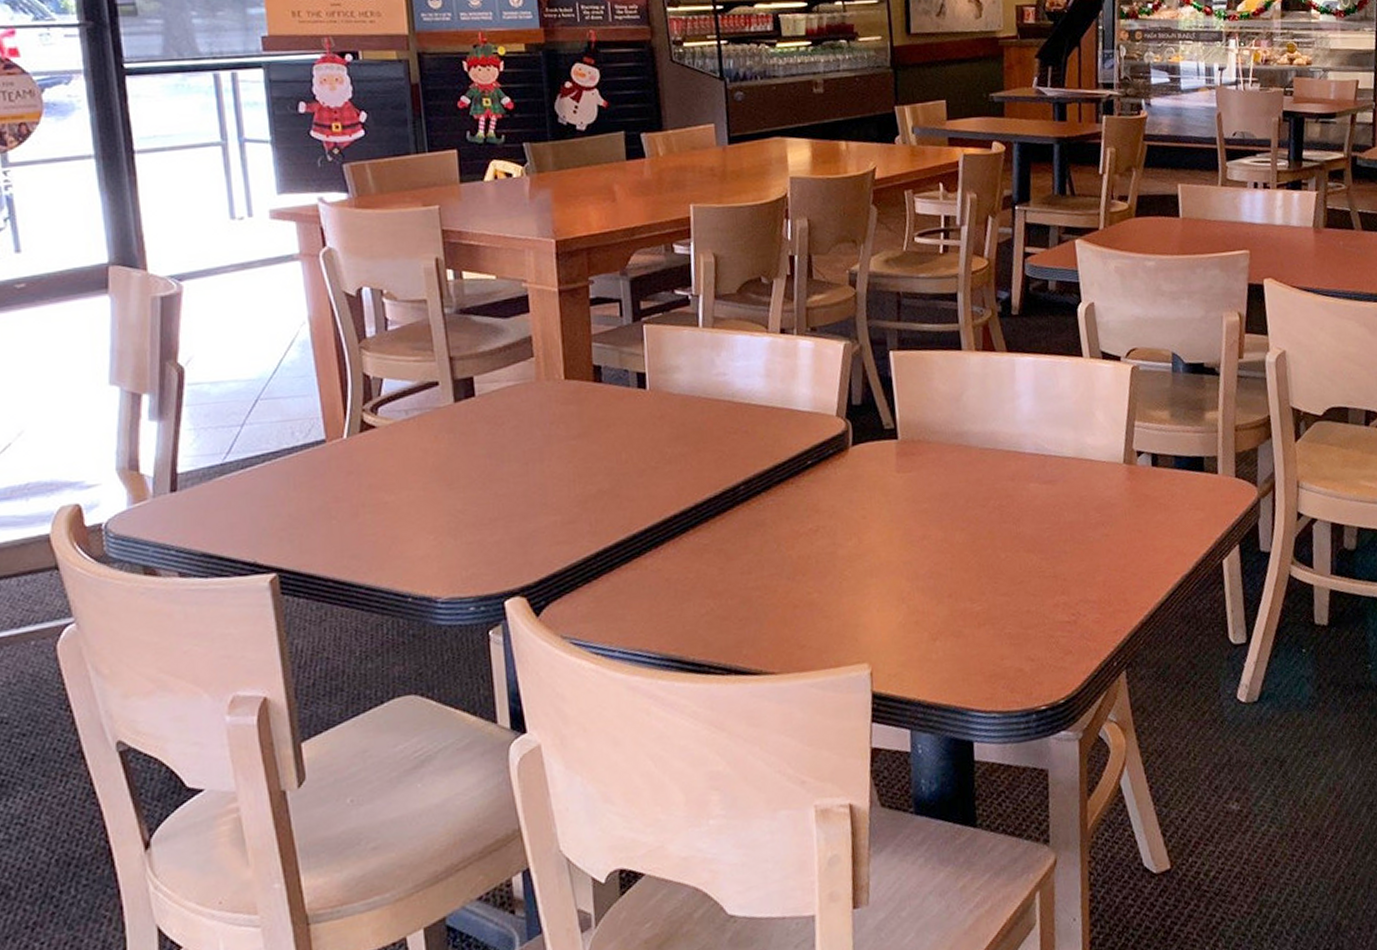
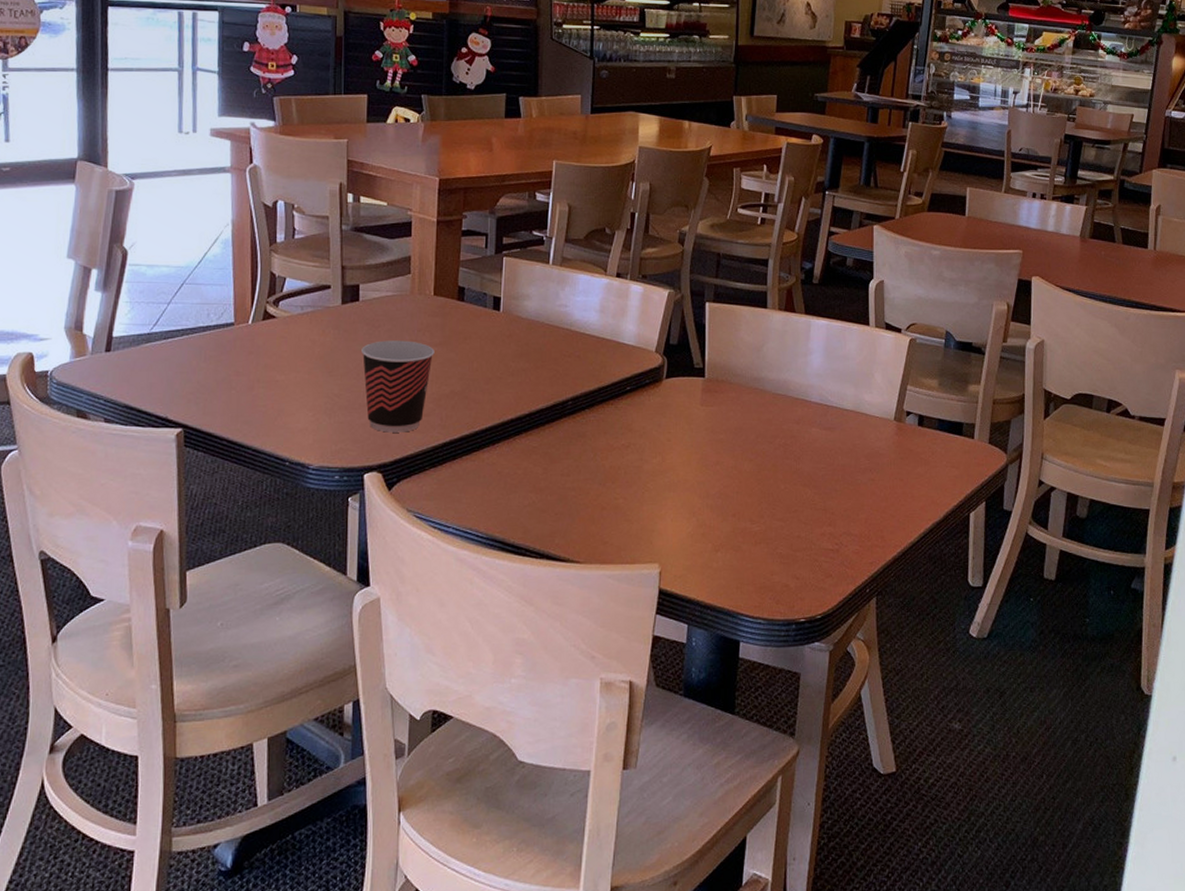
cup: none [484,436,574,549] -> present [361,340,435,433]

